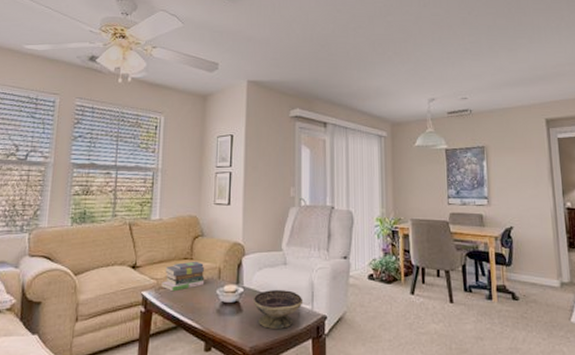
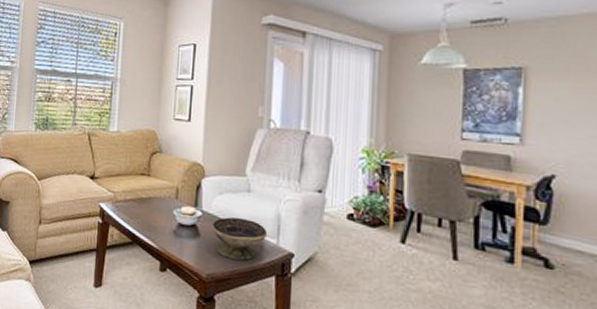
books: present [161,261,205,292] -> none [118,177,162,207]

